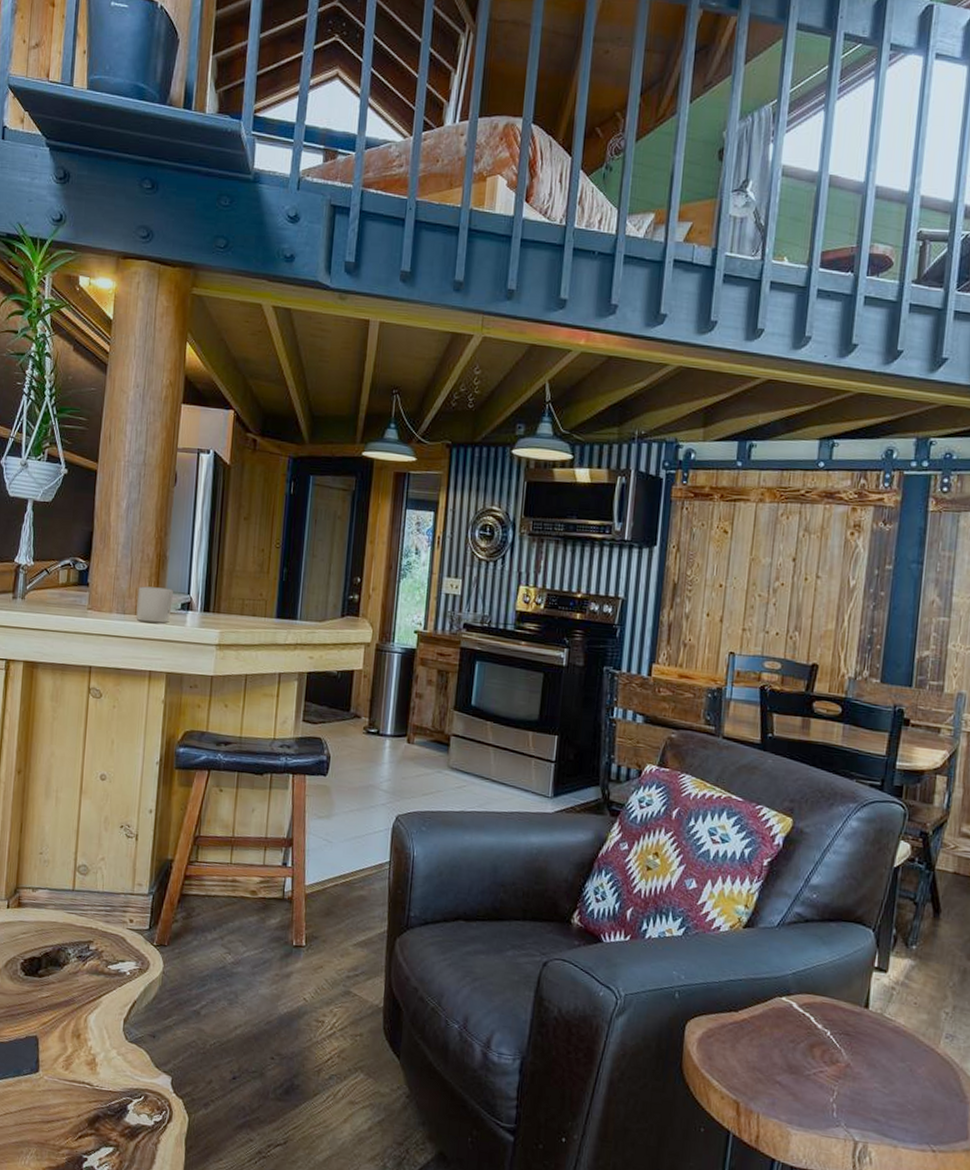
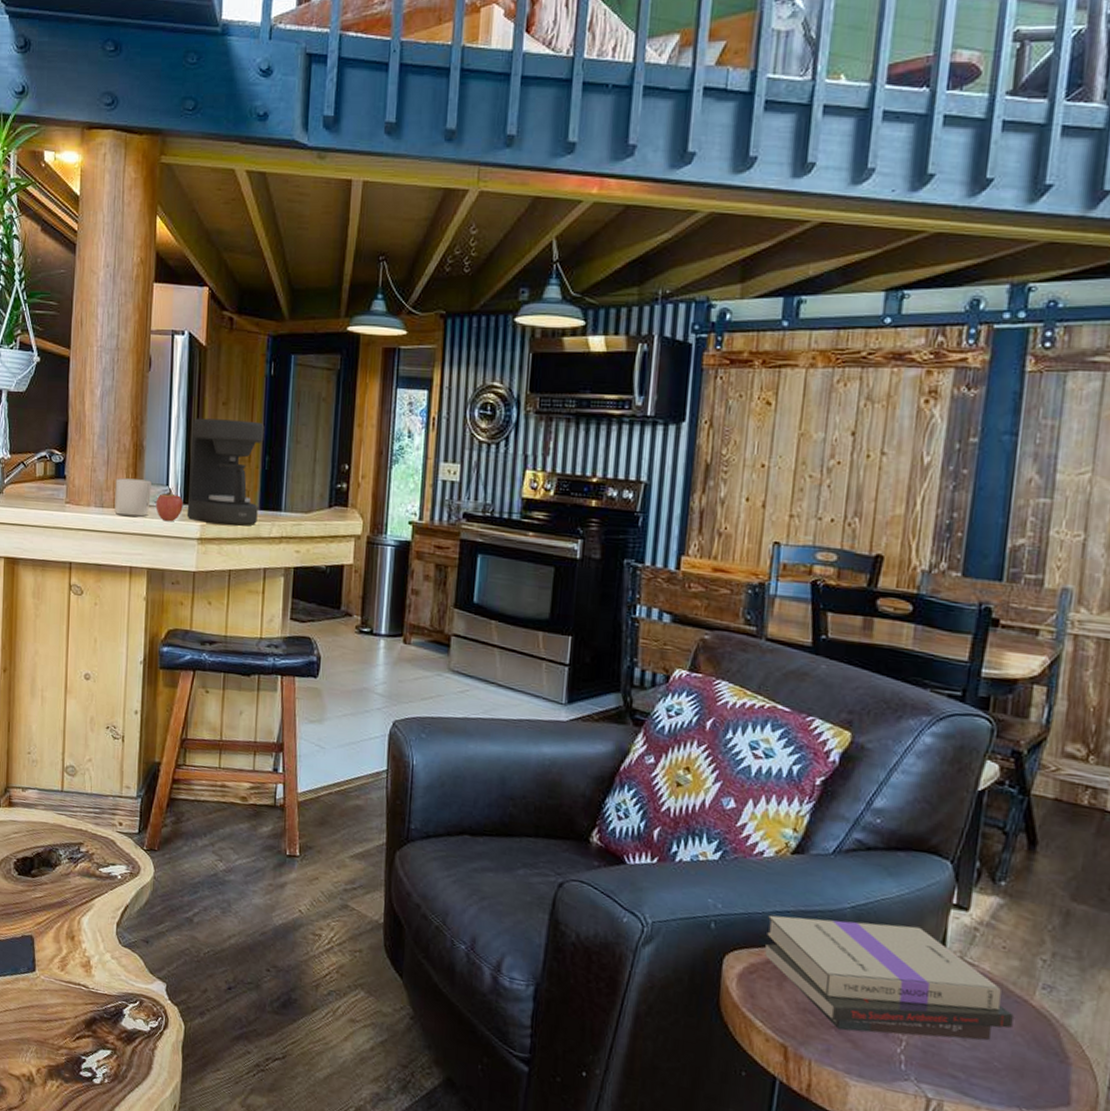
fruit: none [176,596,204,629] -> present [155,488,183,522]
coffee maker: none [206,531,284,634] -> present [186,418,265,526]
books: none [721,983,923,1087] -> present [765,915,1014,1041]

